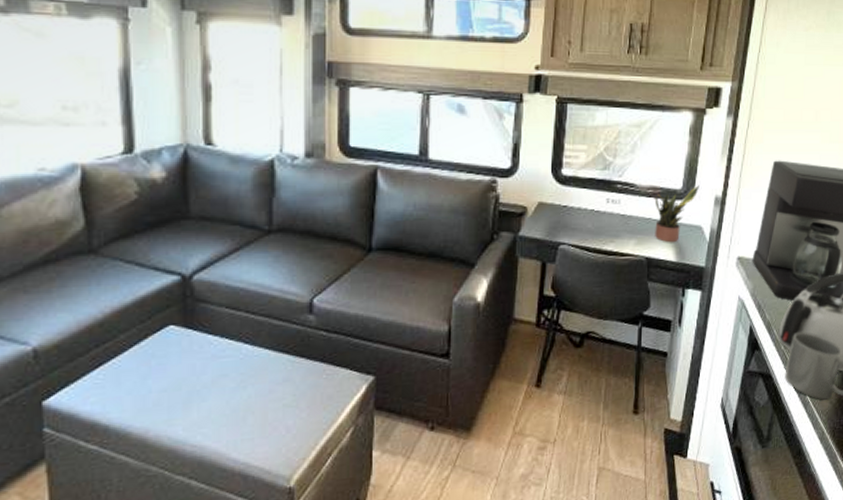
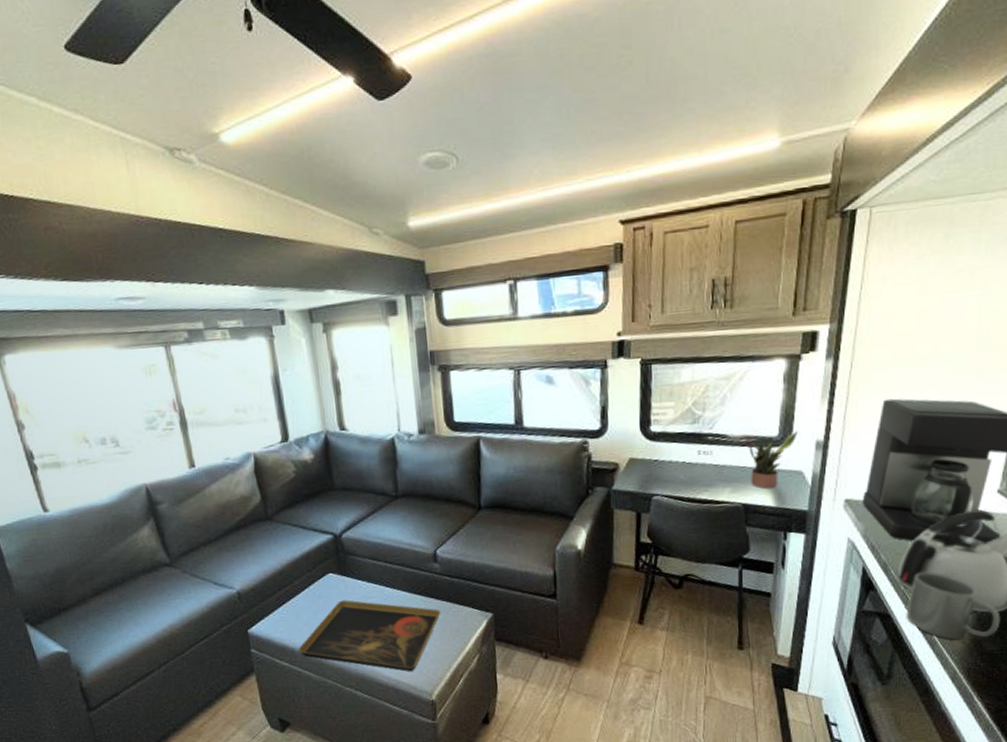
decorative tray: none [114,360,311,452] -> present [298,600,441,672]

